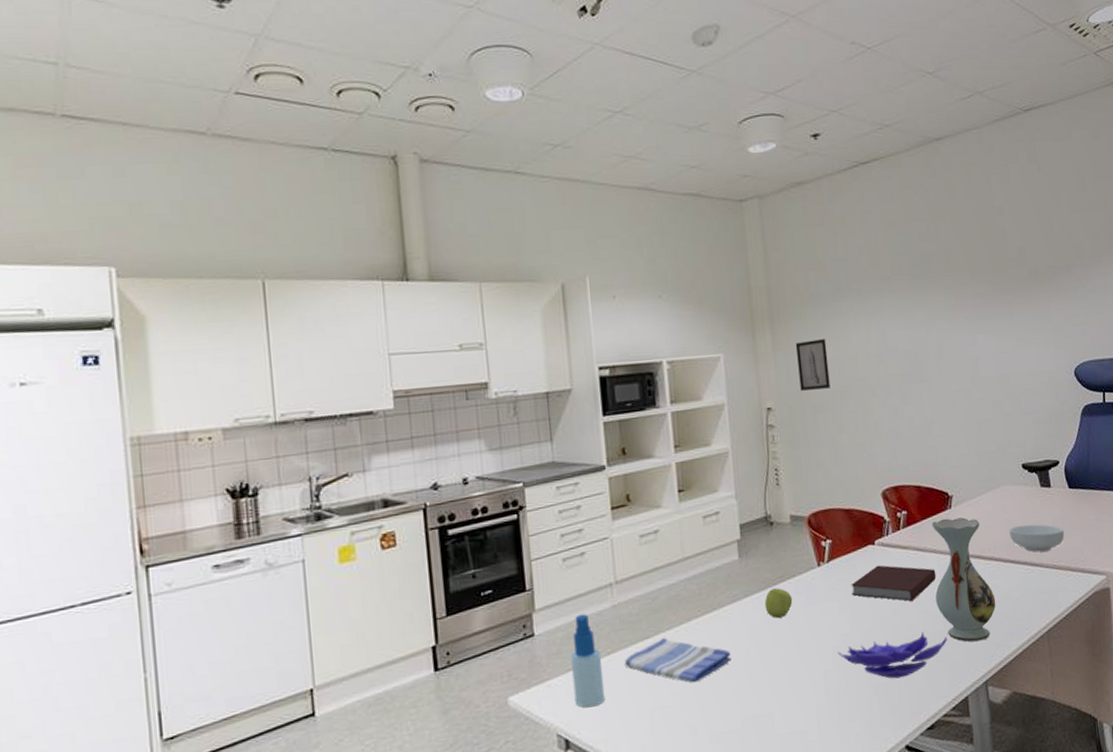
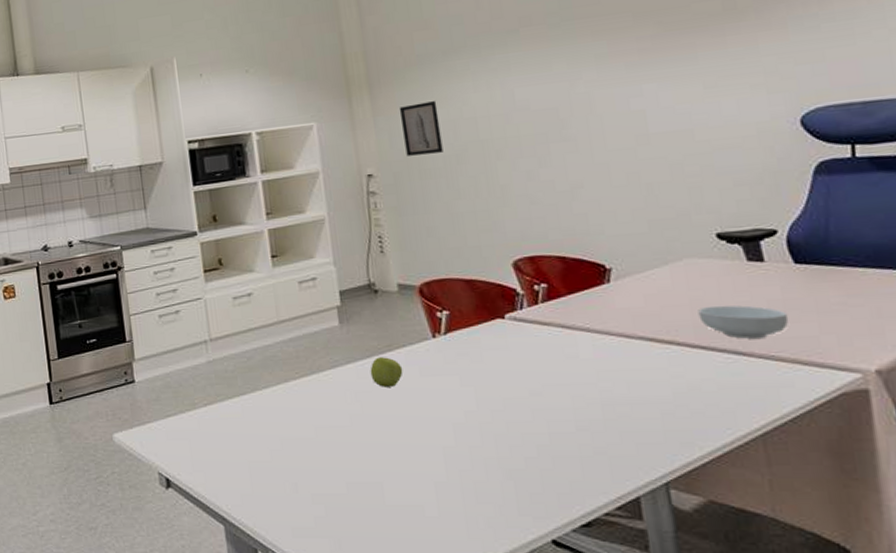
spray bottle: present [571,614,605,708] -> none [169,366,203,452]
dish towel: present [624,638,731,683] -> none [220,396,334,442]
decorative bowl: present [837,632,947,679] -> none [459,418,608,466]
notebook: present [851,565,937,601] -> none [475,341,591,383]
vase: present [931,517,996,642] -> none [582,293,680,436]

